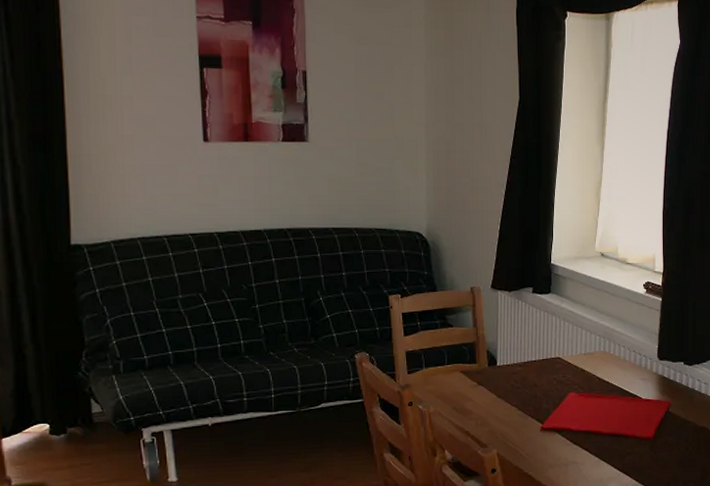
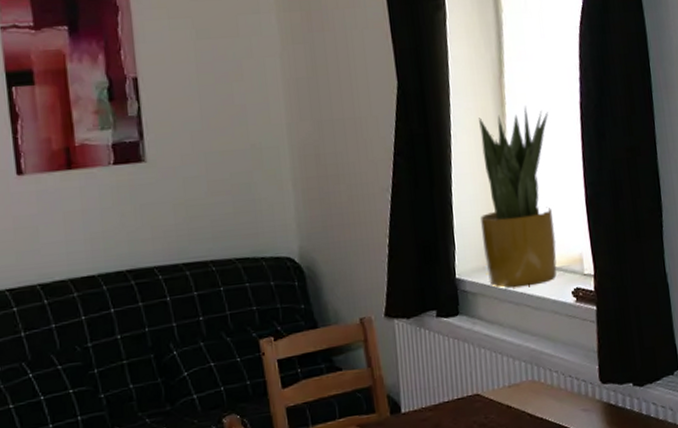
planter: none [575,128,640,275] -> present [479,106,557,288]

